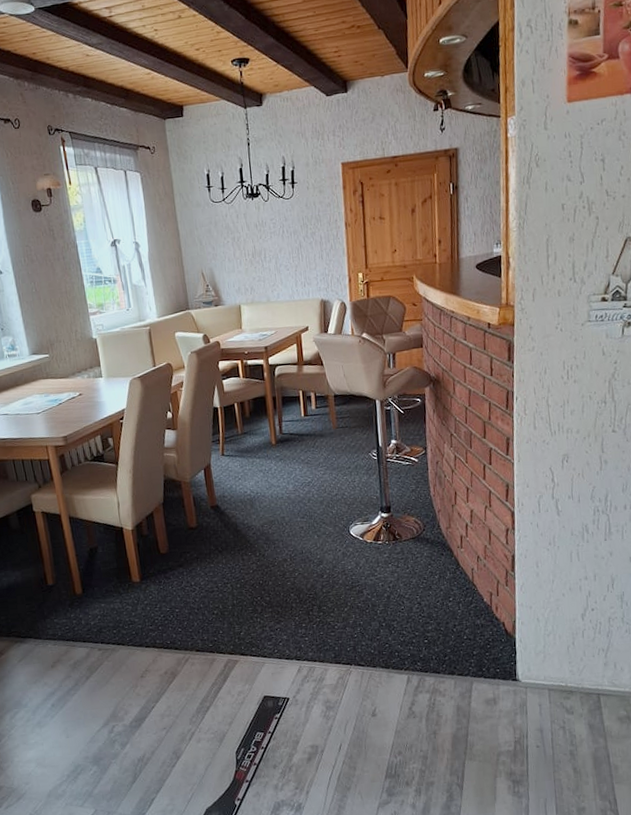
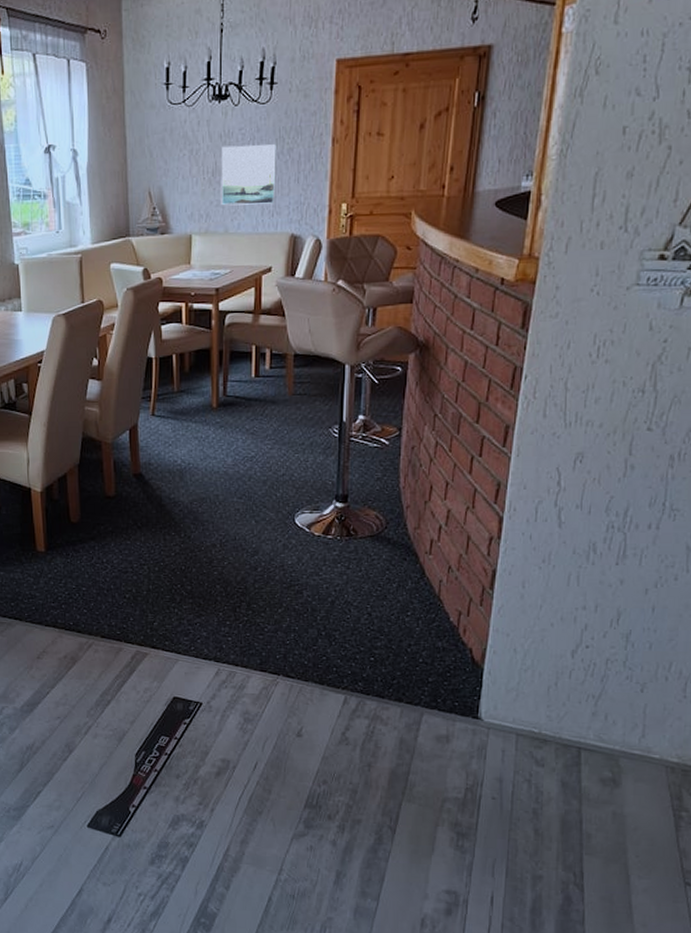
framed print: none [258,230,306,281] -> present [221,144,276,206]

